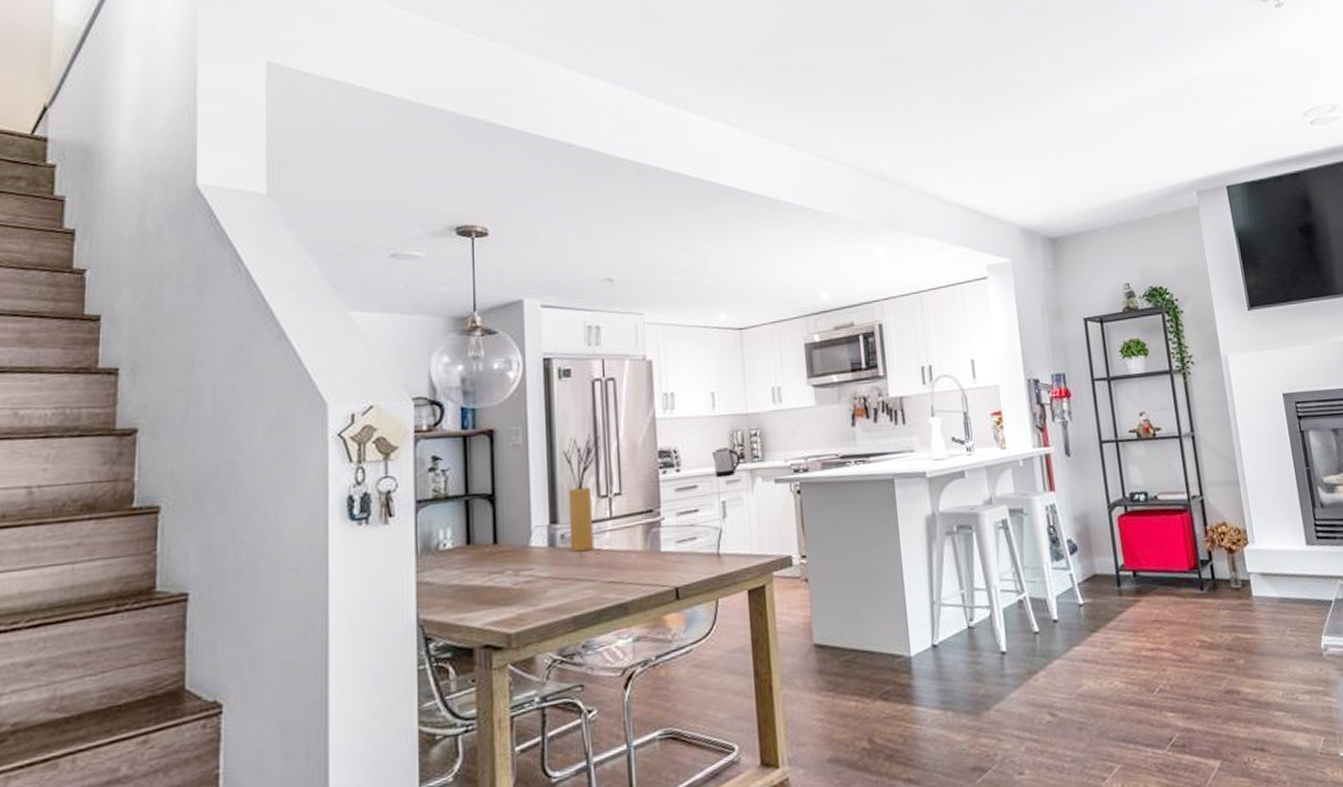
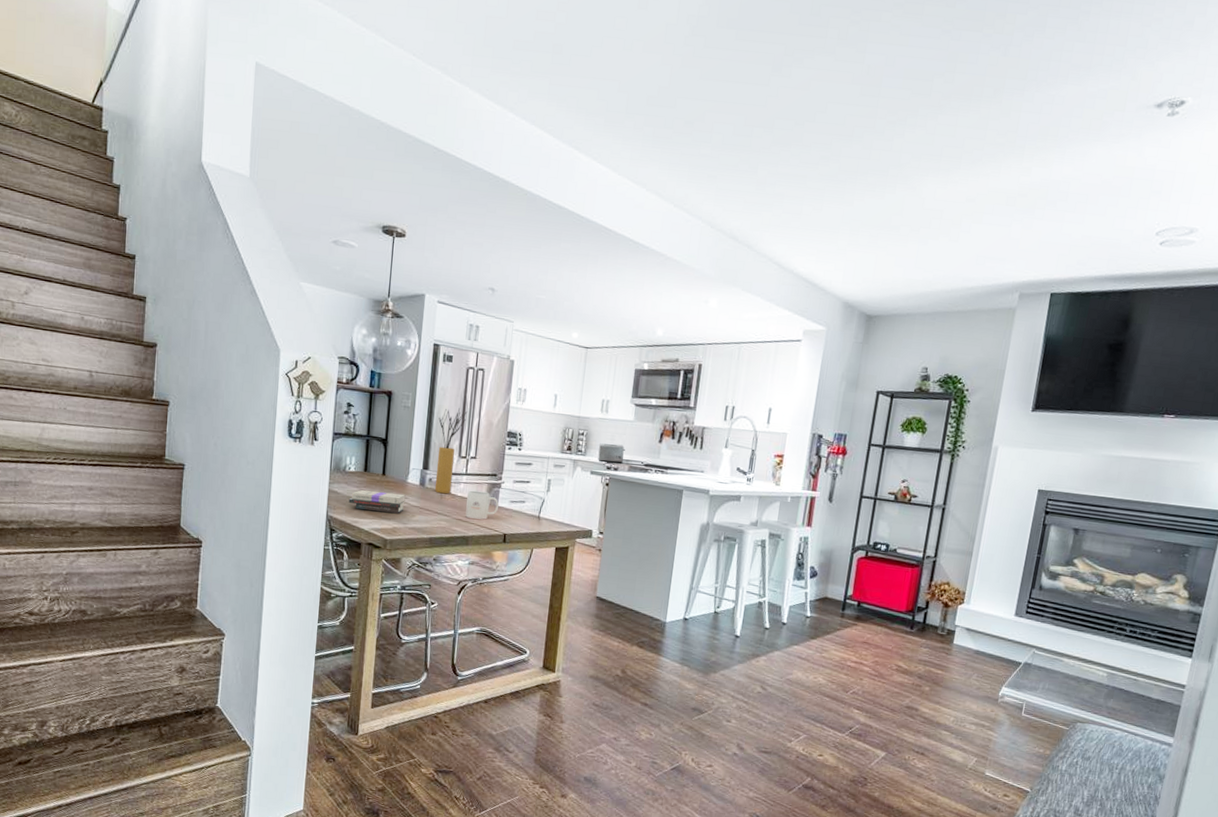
books: none [448,564,531,601] -> present [348,490,406,513]
mug: none [616,536,663,578] -> present [465,490,499,520]
kettle: present [712,446,741,478] -> none [547,438,568,462]
toaster: none [778,438,814,466] -> present [598,443,625,464]

